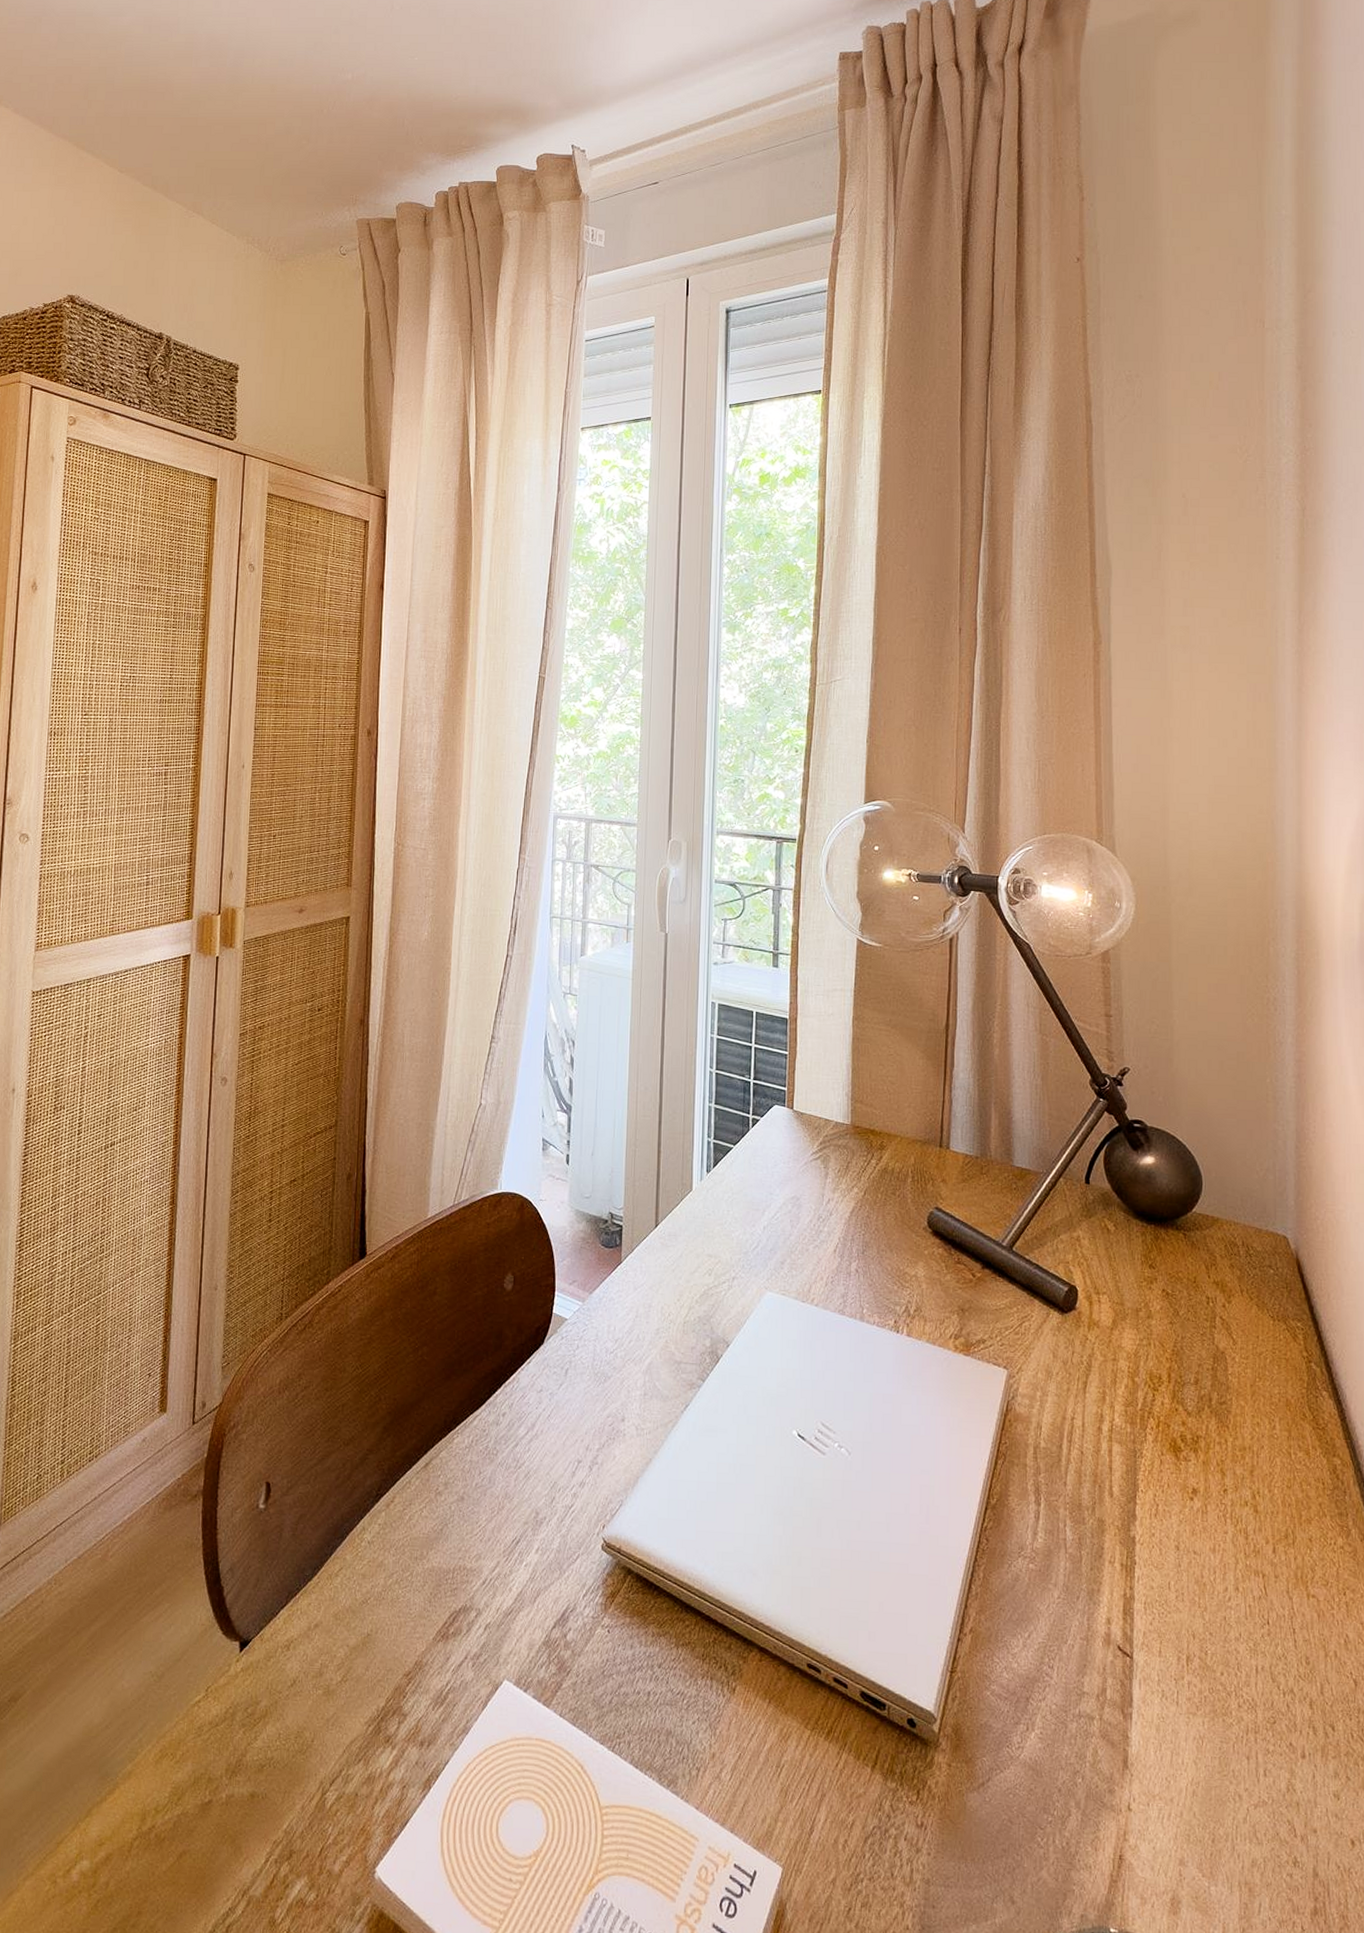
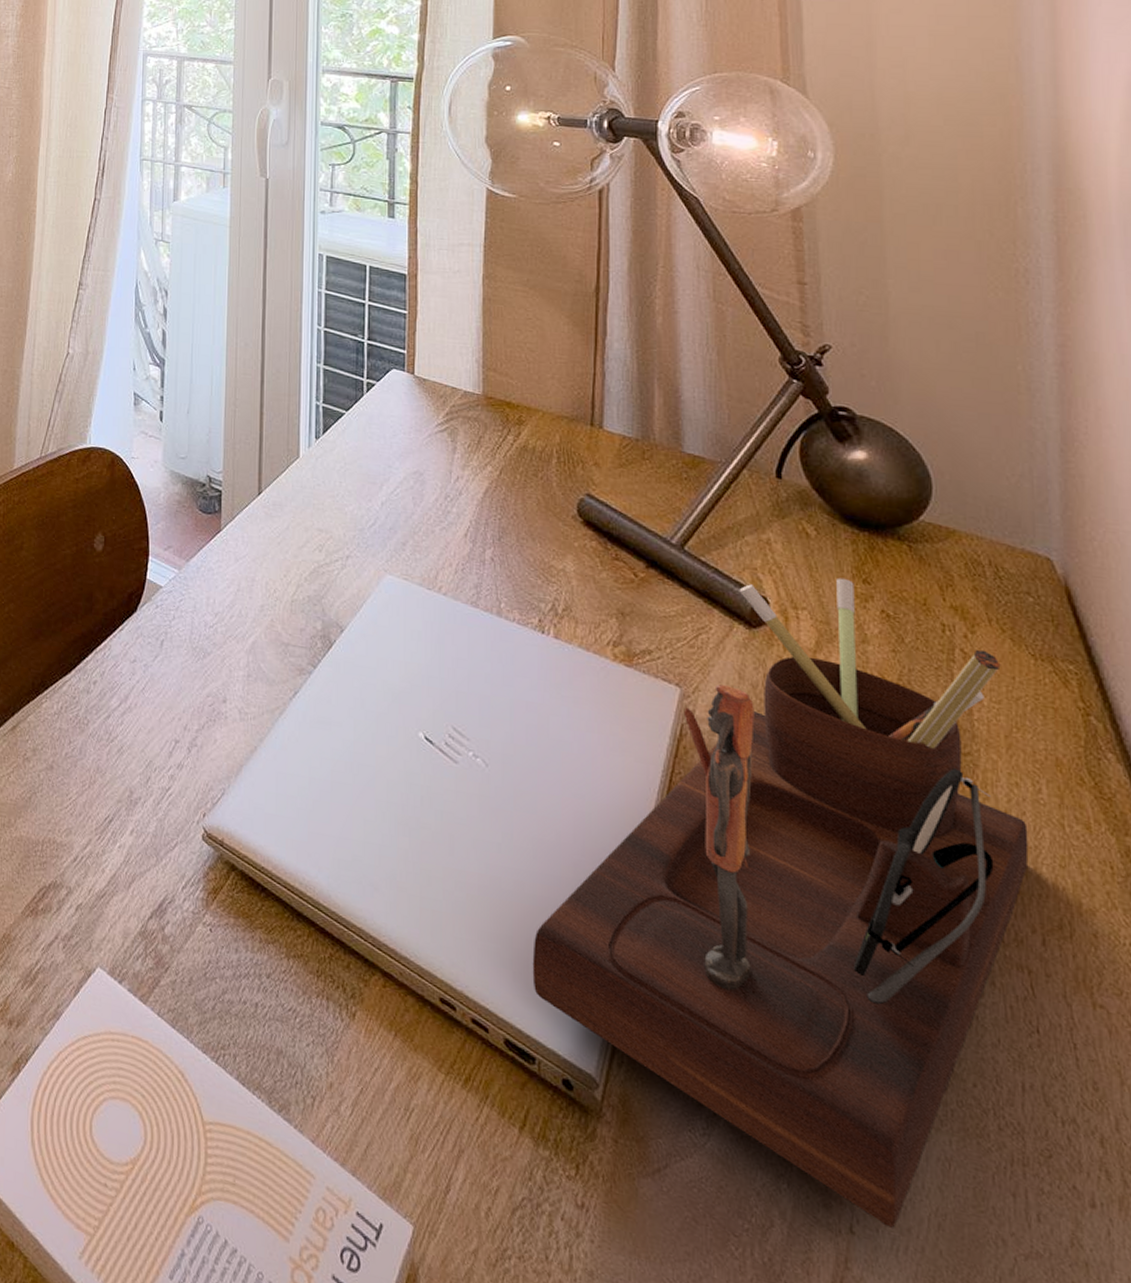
desk organizer: none [884,1265,1265,1800] -> present [532,577,1029,1228]

